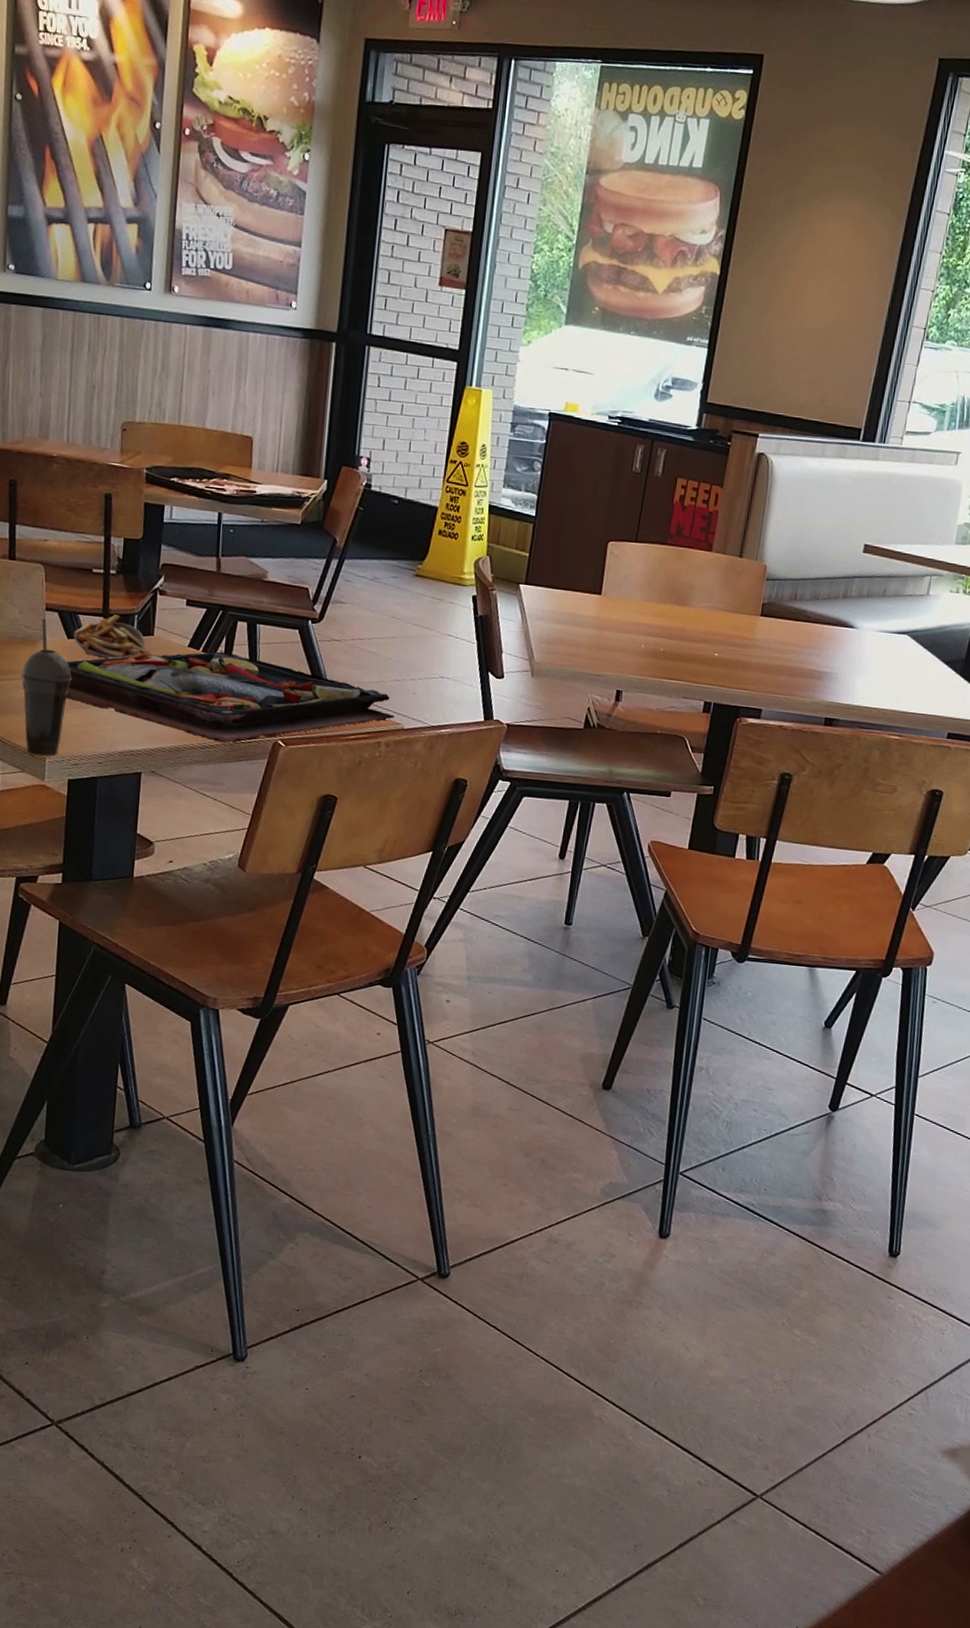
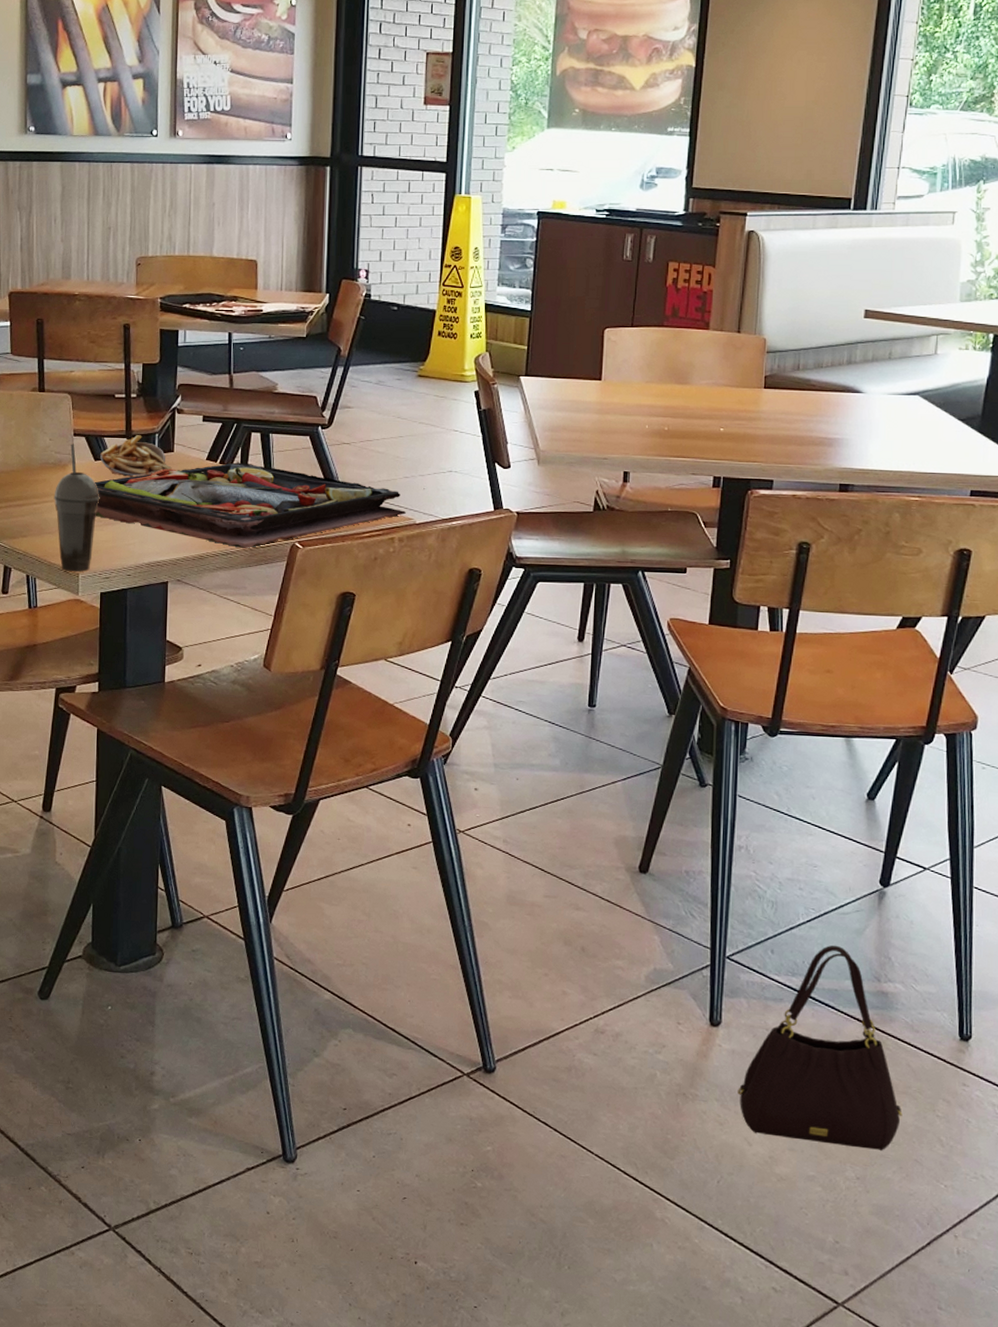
handbag: none [680,1164,831,1356] -> present [737,945,903,1150]

